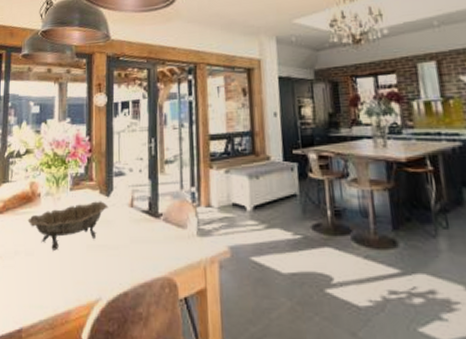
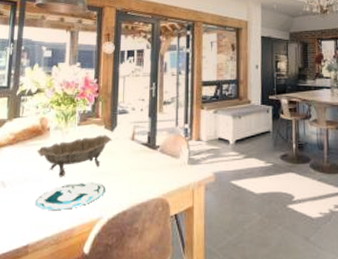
plate: none [27,257,104,289] -> present [35,182,106,210]

